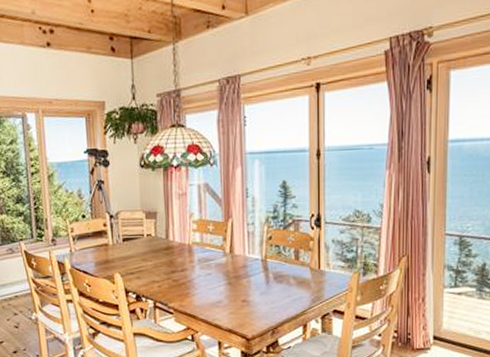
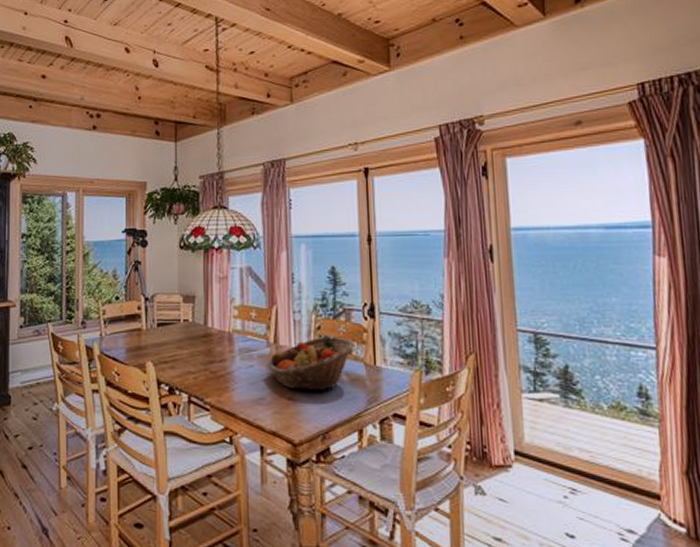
fruit basket: none [224,245,303,293] -> present [267,337,355,390]

